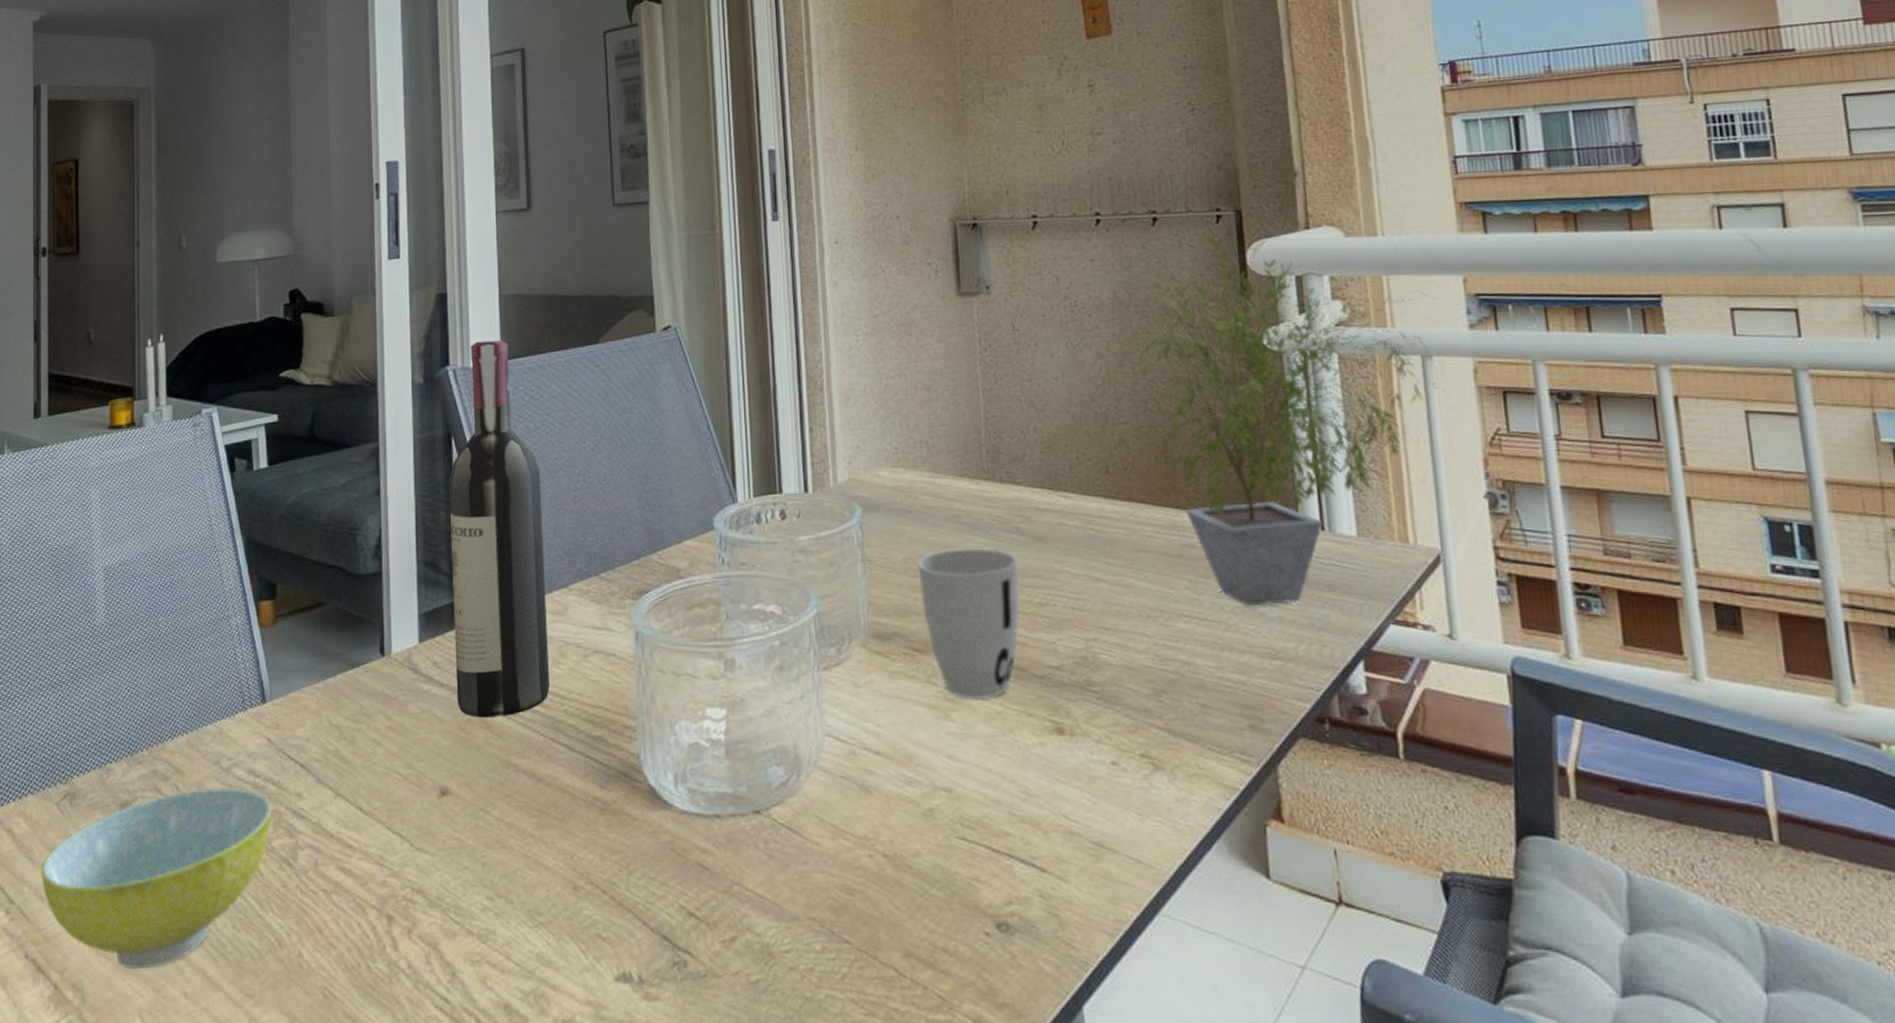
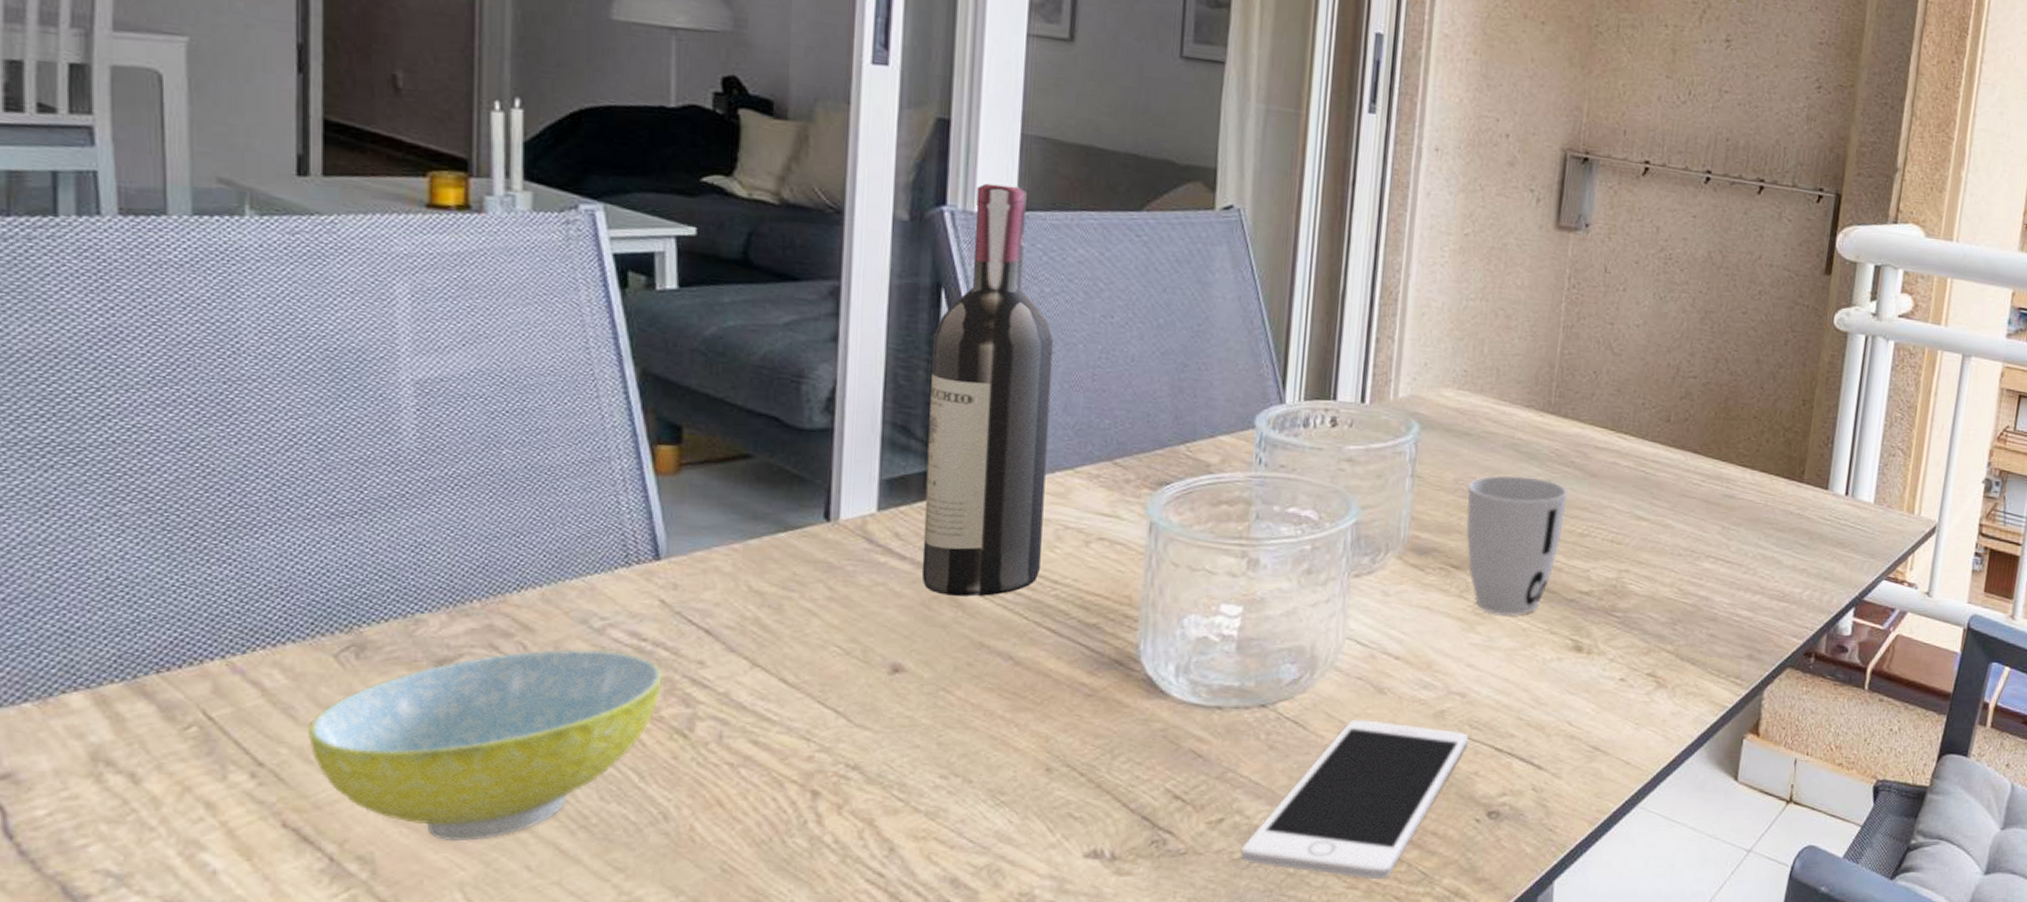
cell phone: none [757,822,963,1006] -> present [1241,719,1469,880]
potted plant: present [1111,232,1444,607] -> none [1693,210,1990,556]

